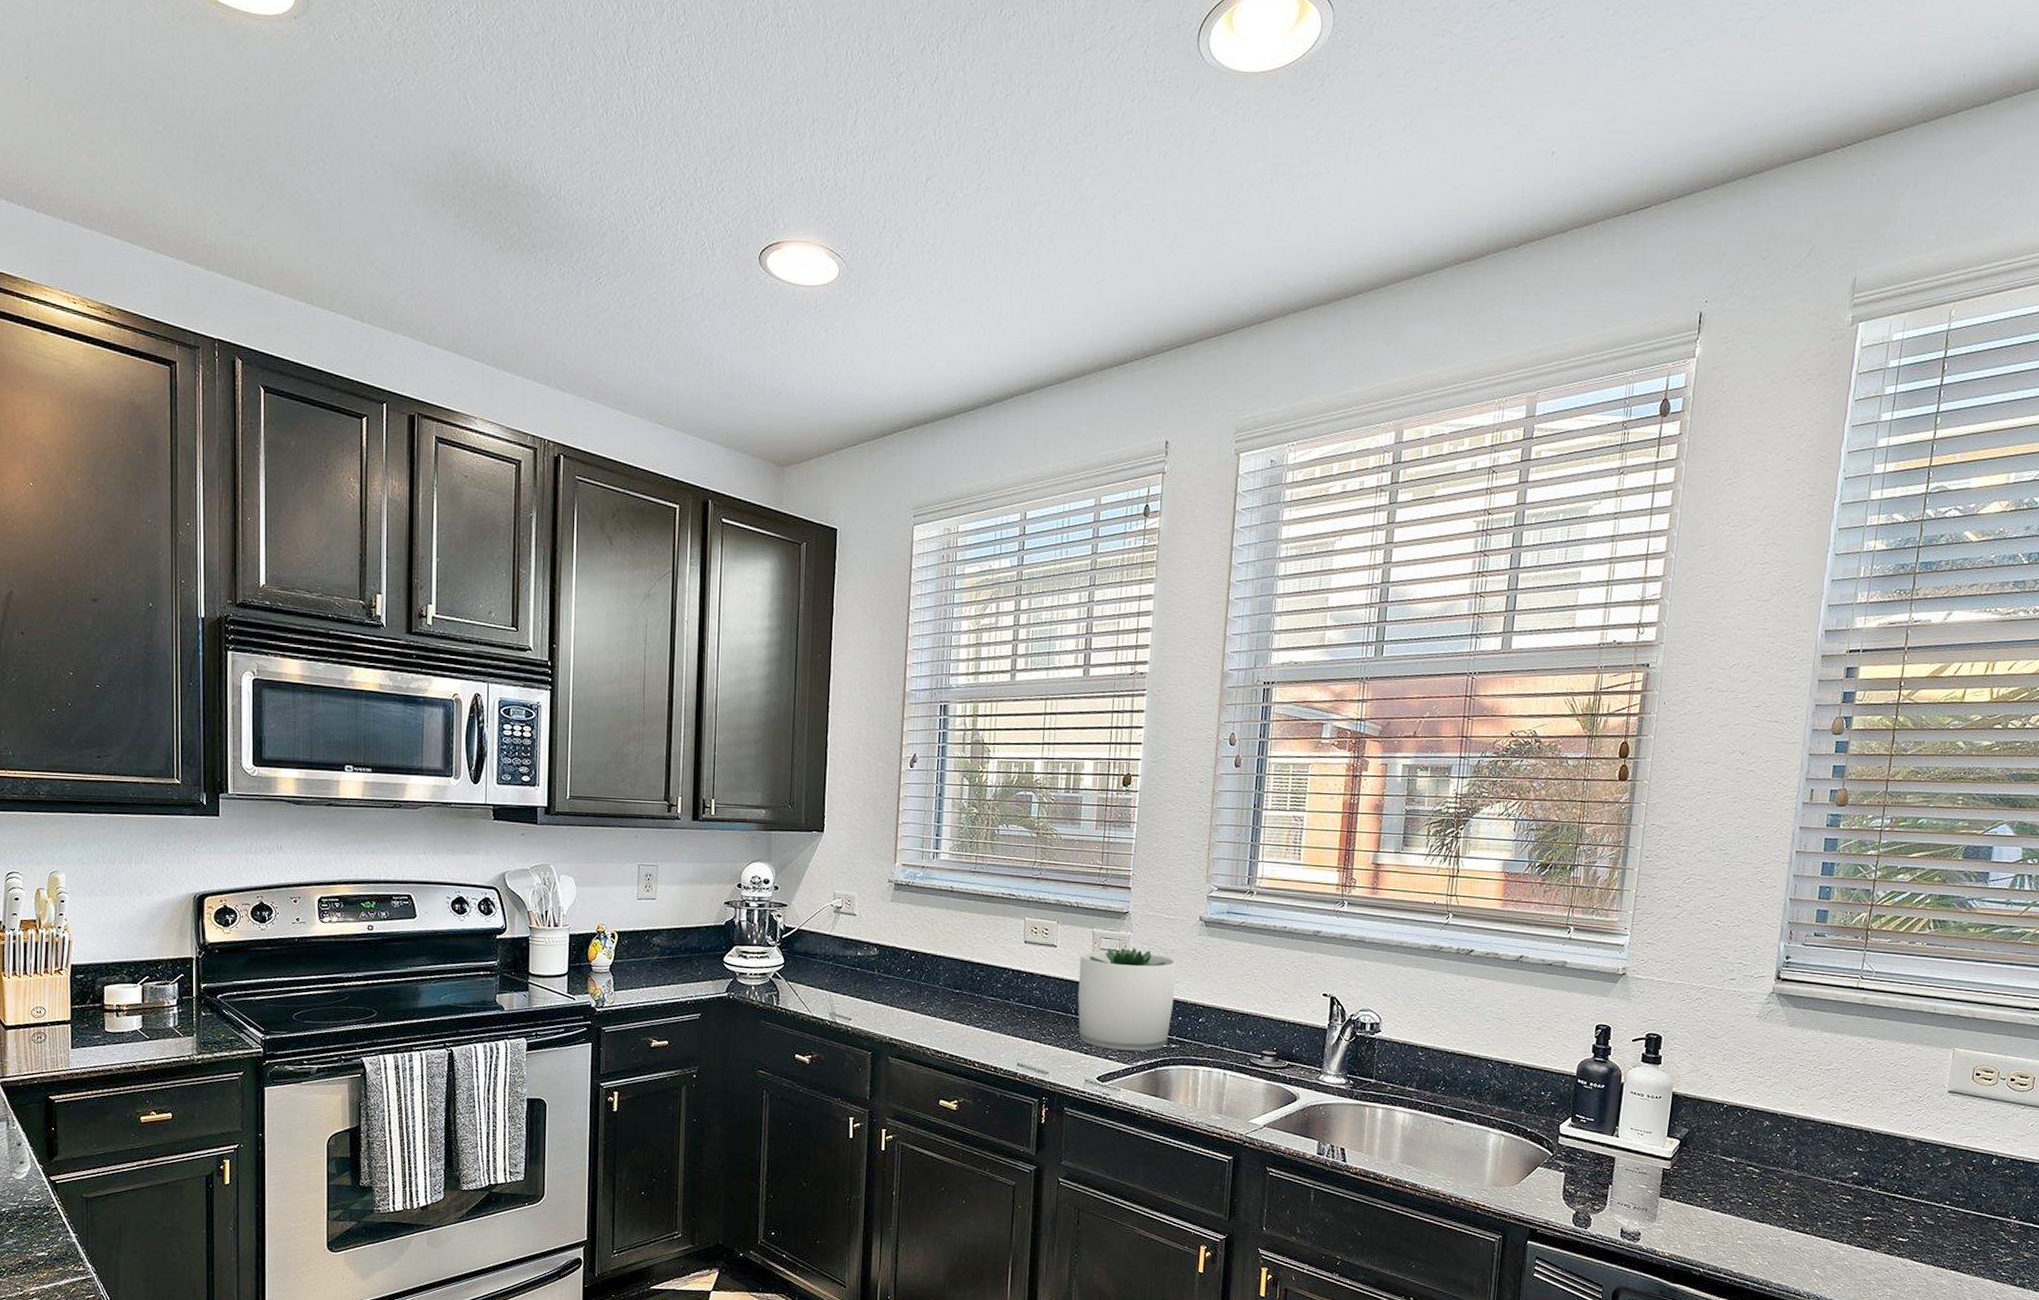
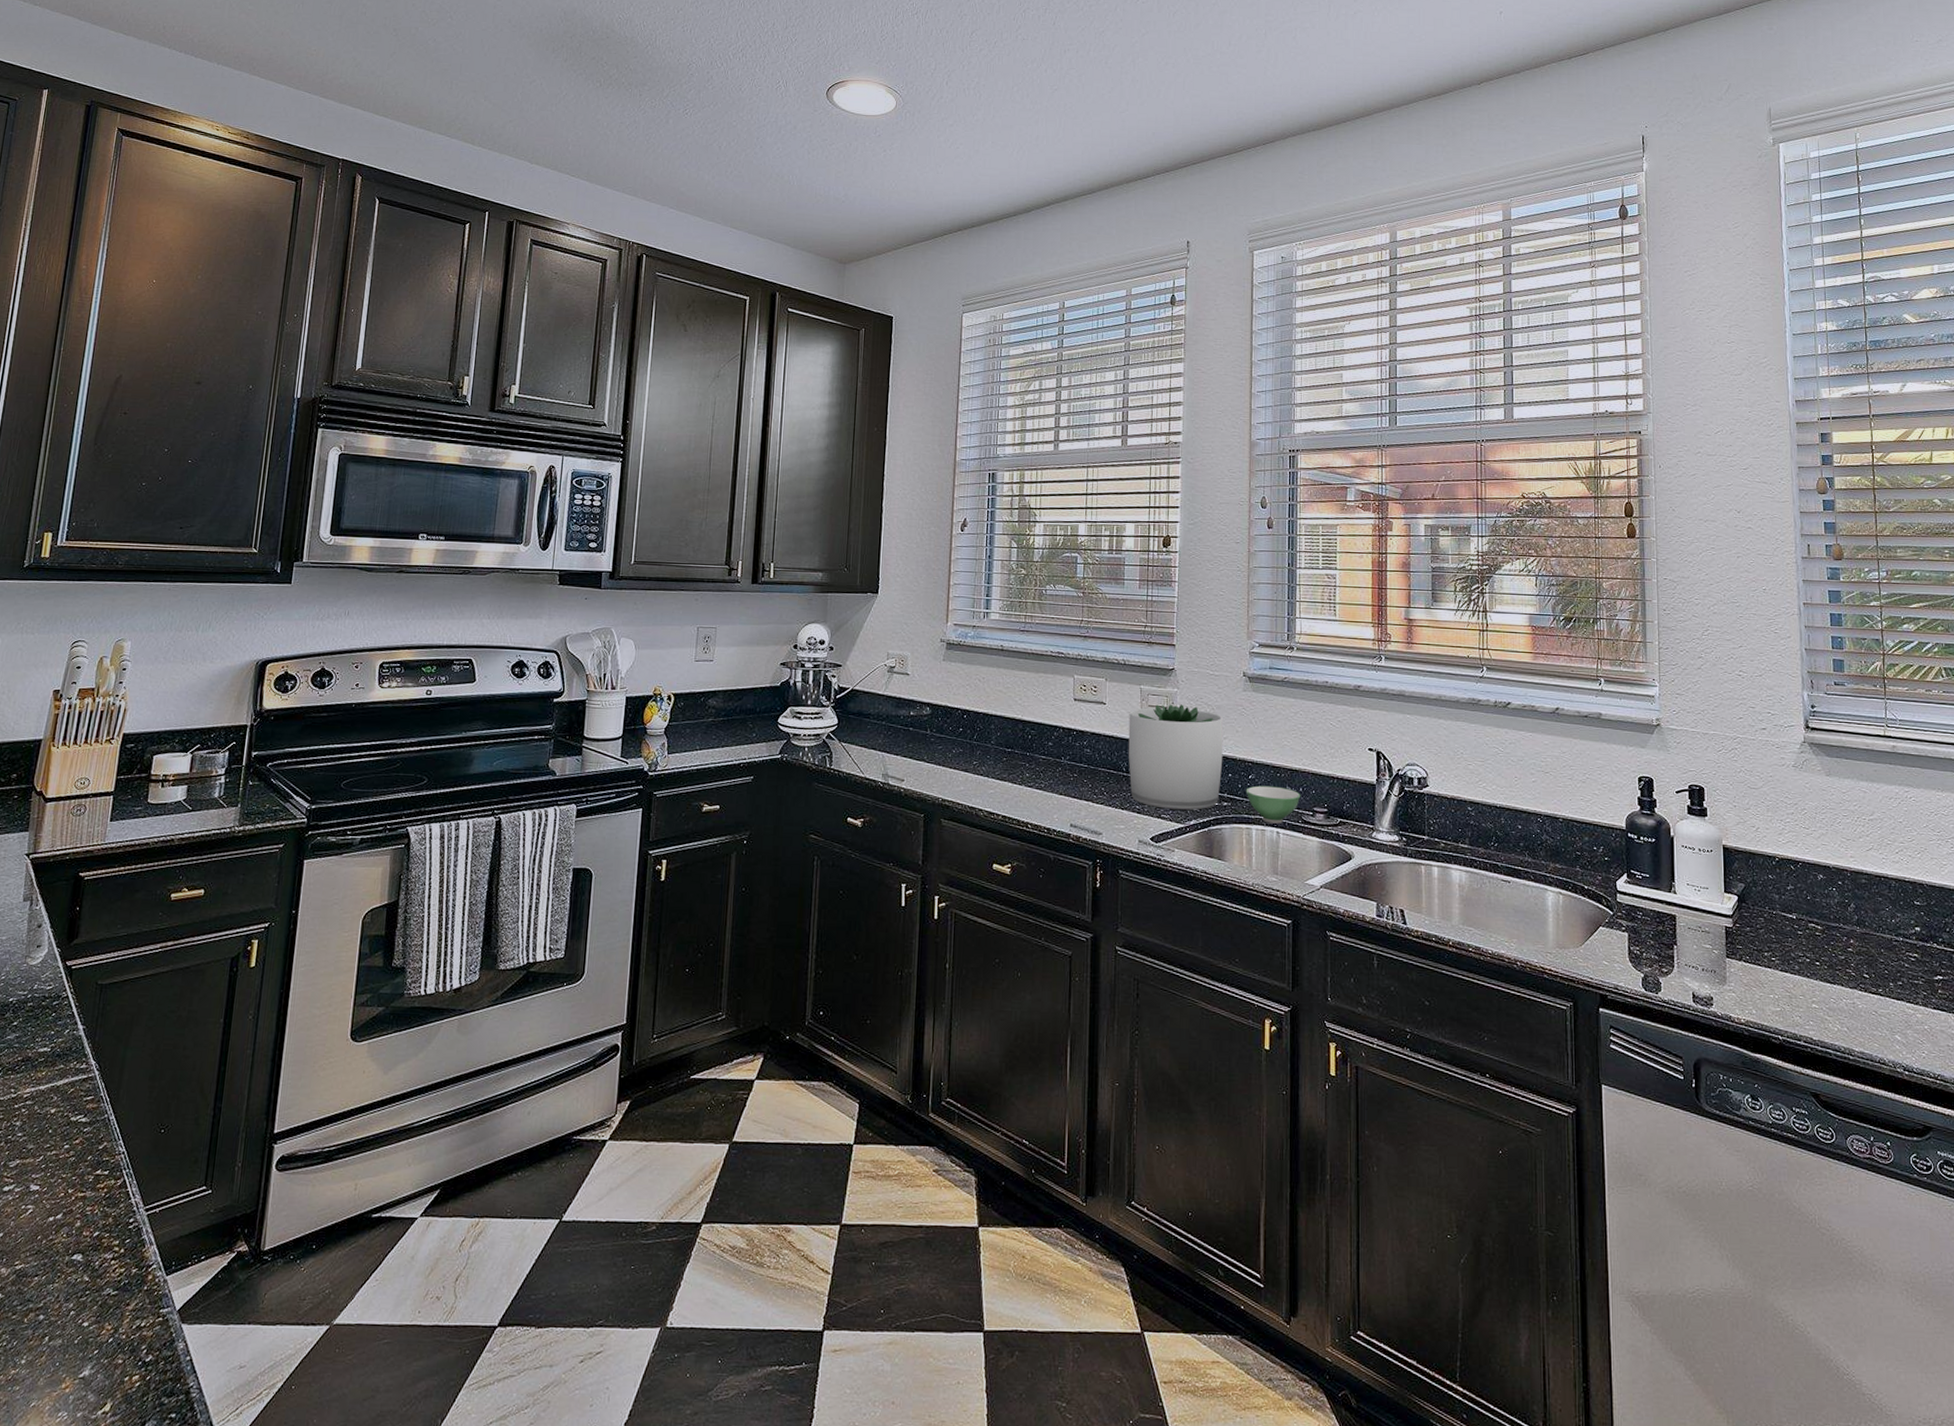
bowl: none [1195,1028,1251,1066] -> present [1245,785,1301,824]

